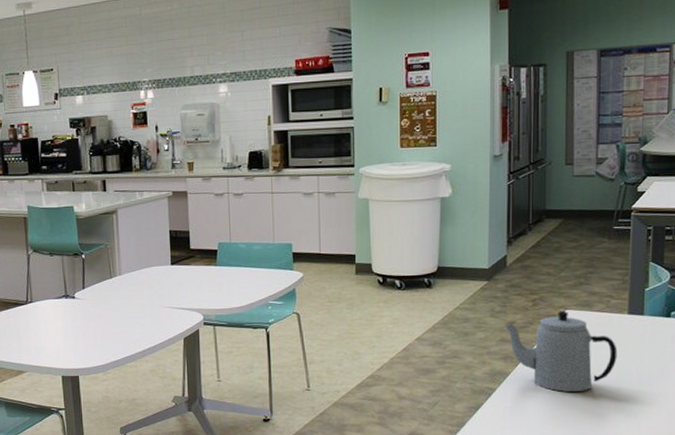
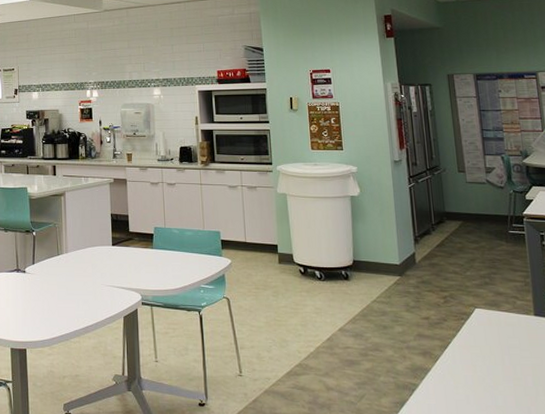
teapot: present [504,310,618,393] -> none [419,309,531,393]

